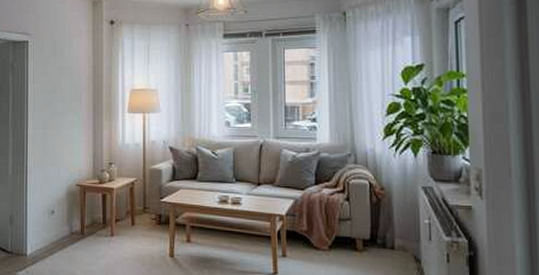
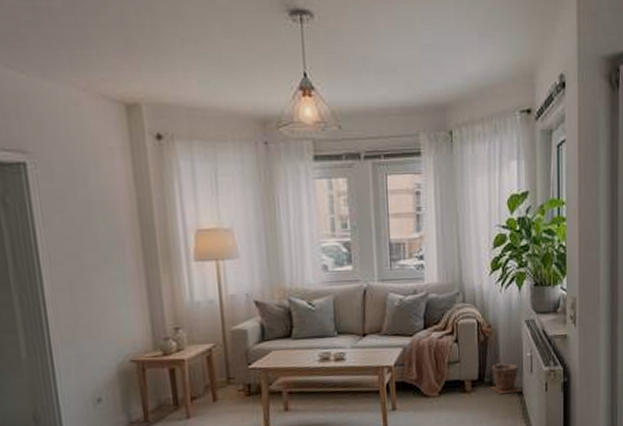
plant pot: none [384,226,419,259] -> present [491,363,521,395]

